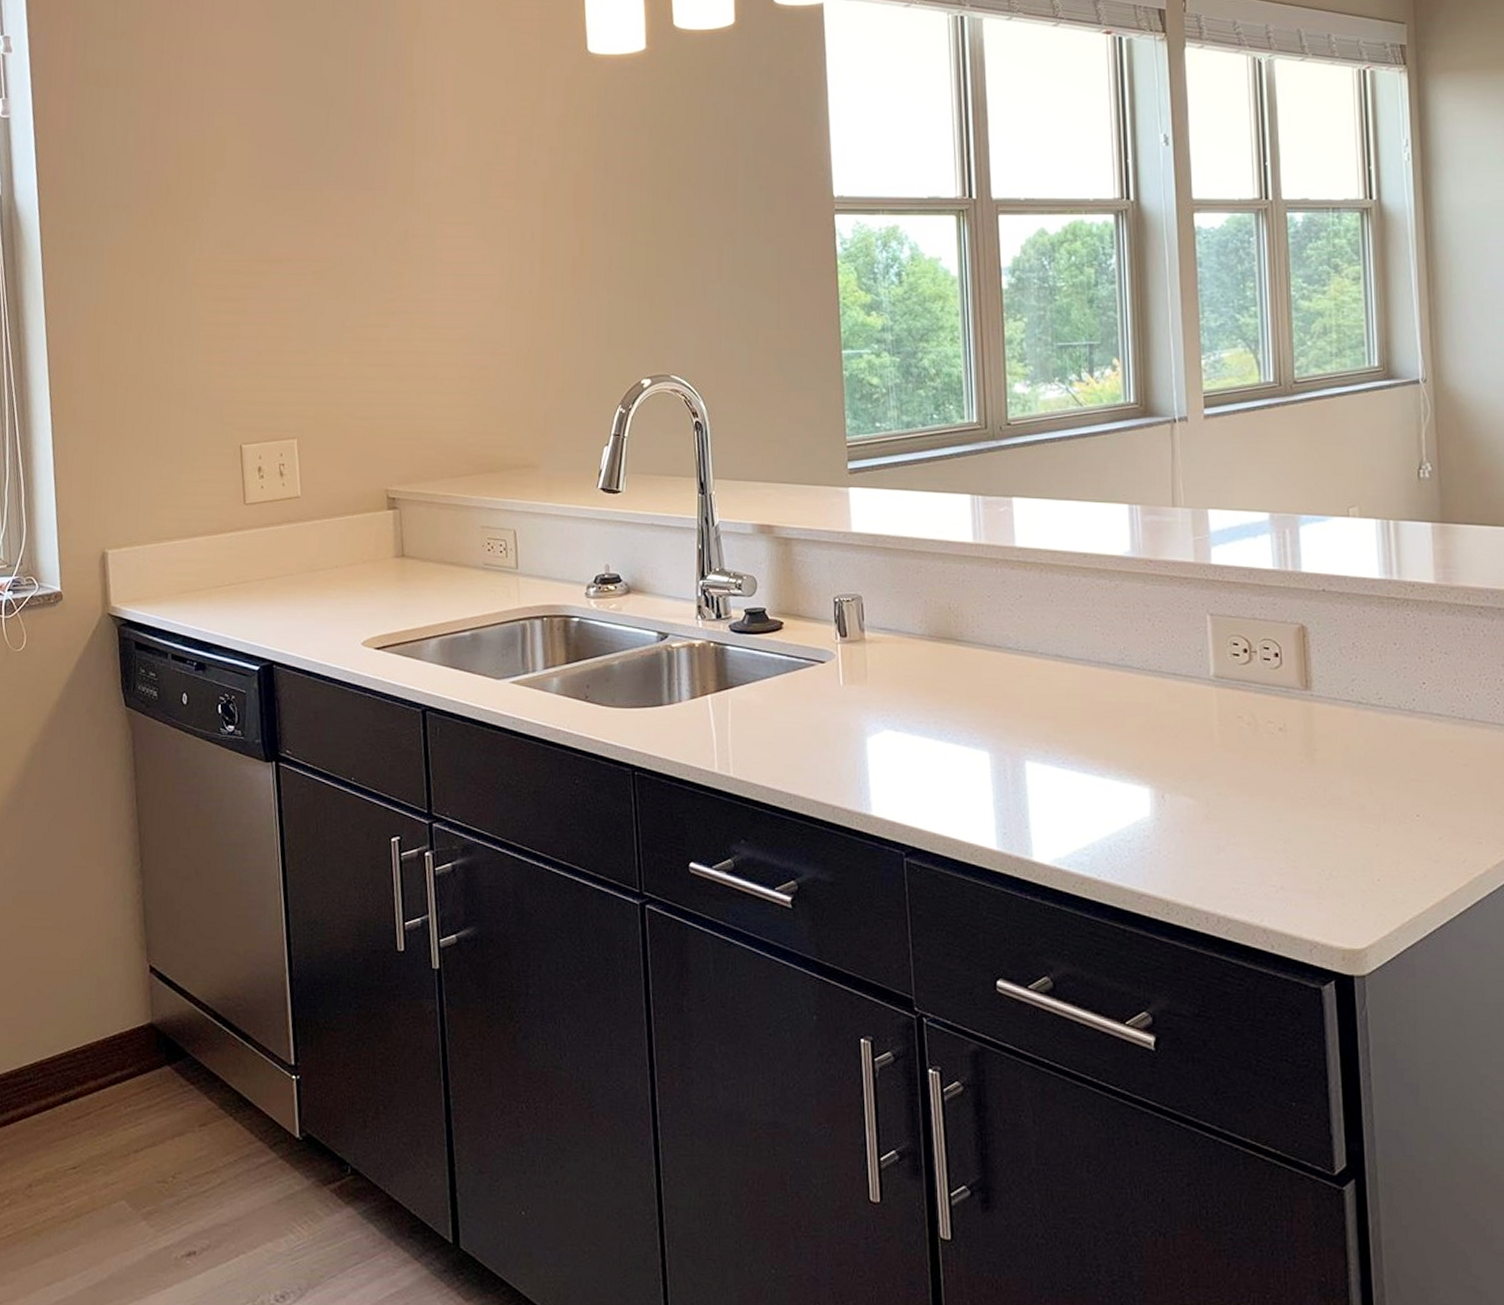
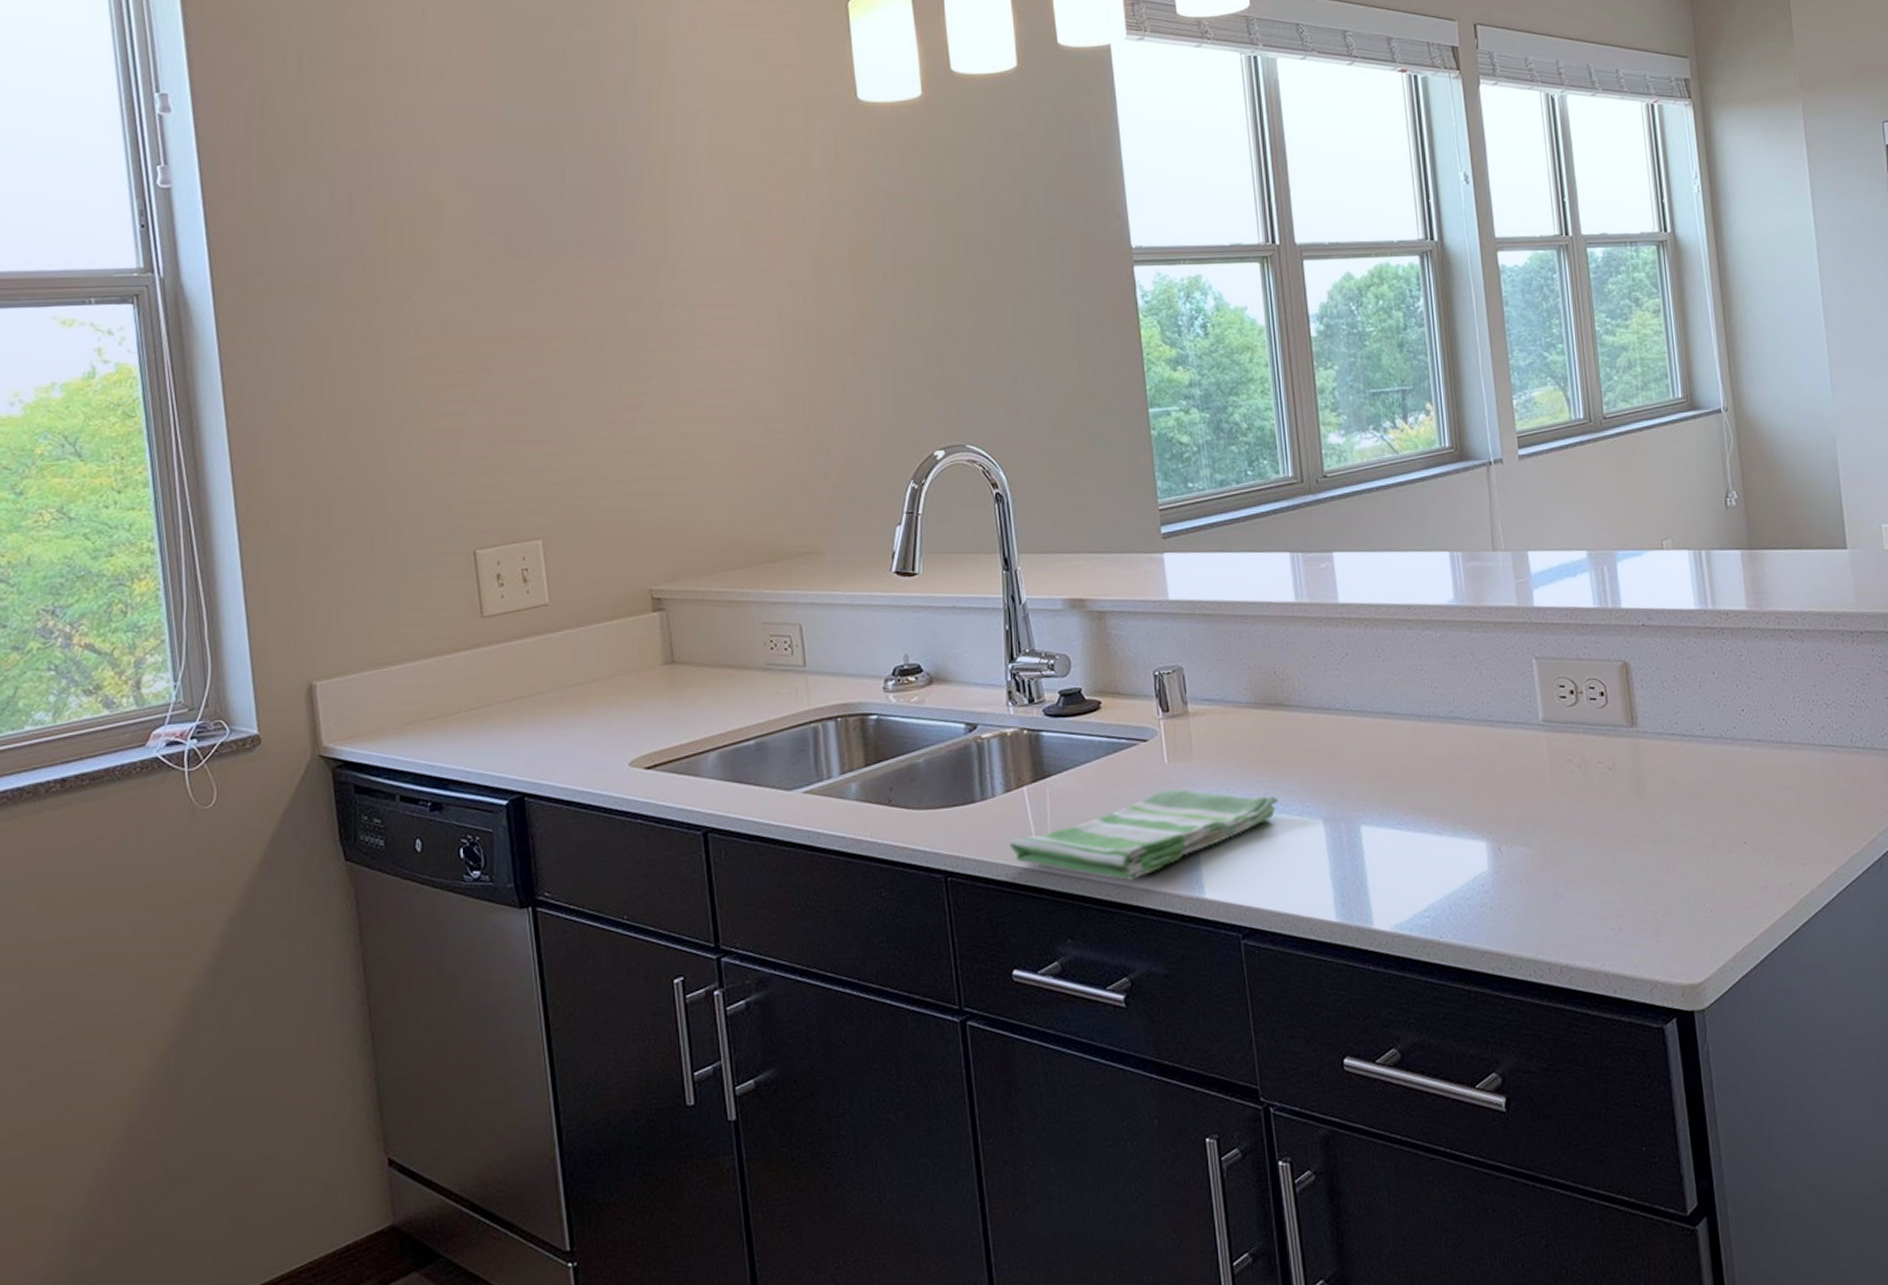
dish towel: none [691,710,947,791] -> present [1008,789,1278,881]

